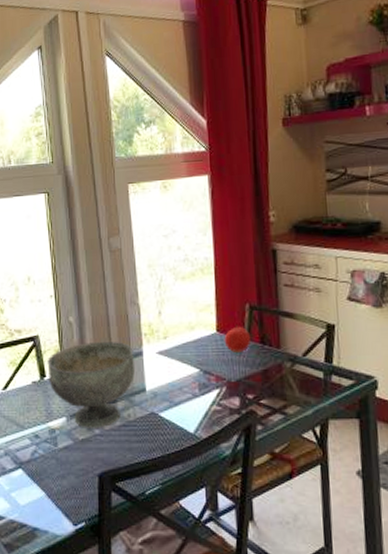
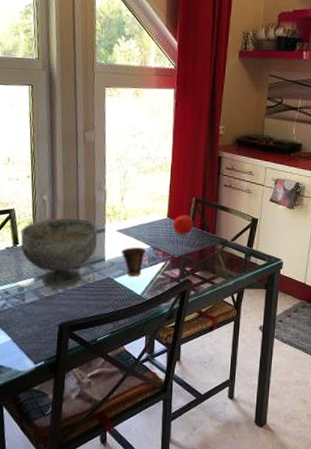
cup: none [164,372,194,410] -> present [121,247,145,277]

